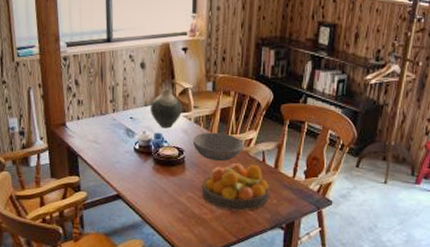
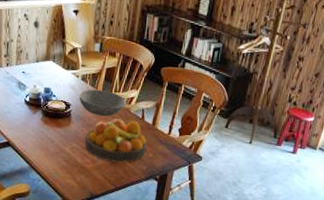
vase: present [151,88,182,129] -> none [41,47,71,84]

